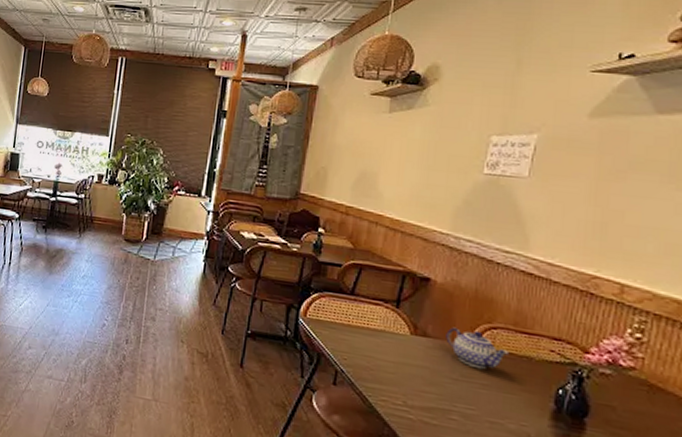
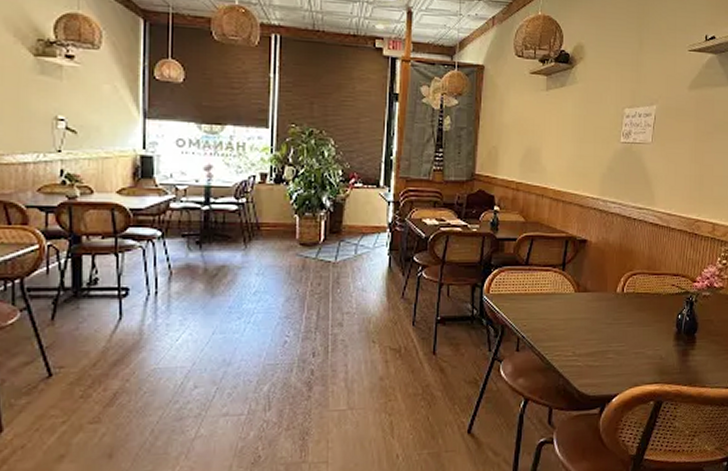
teapot: present [446,327,510,370] -> none [601,279,646,311]

